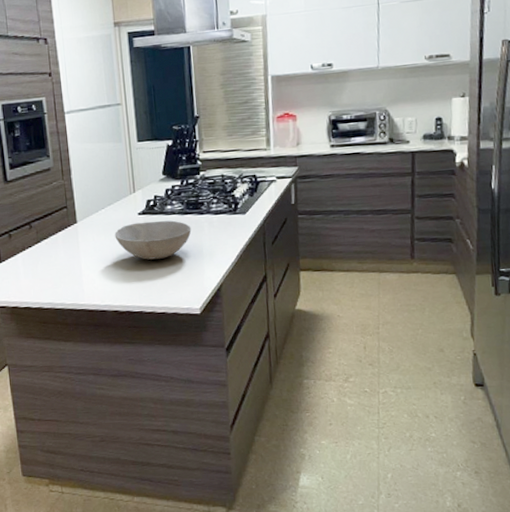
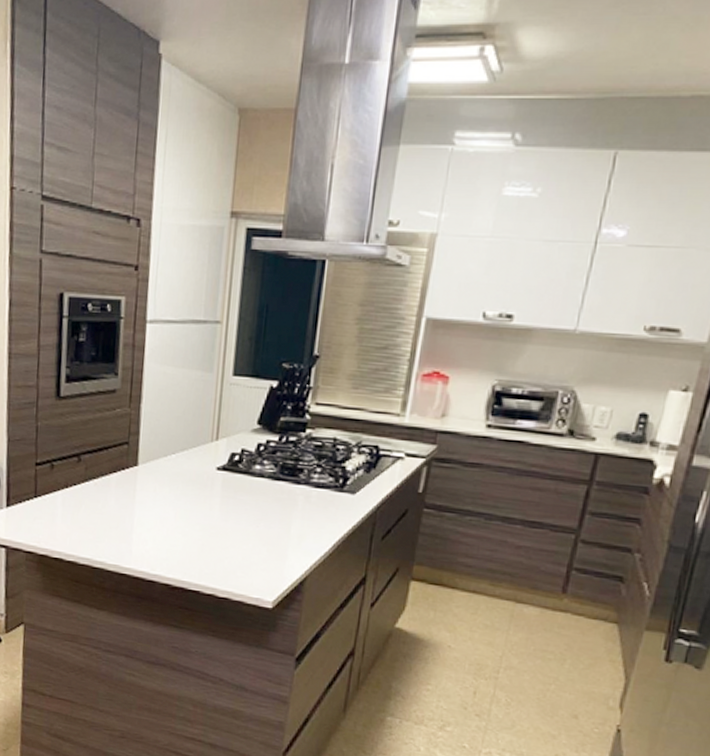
bowl: present [114,220,192,260] -> none [182,479,282,531]

